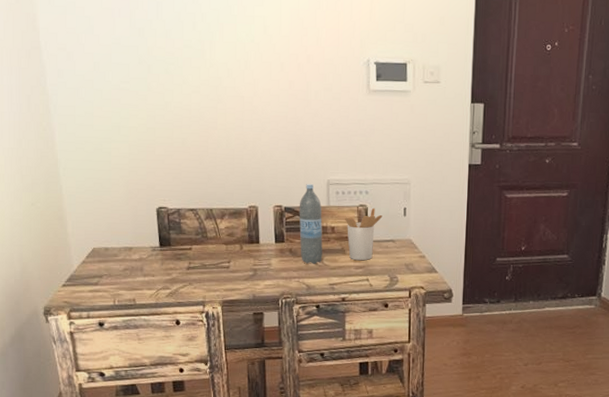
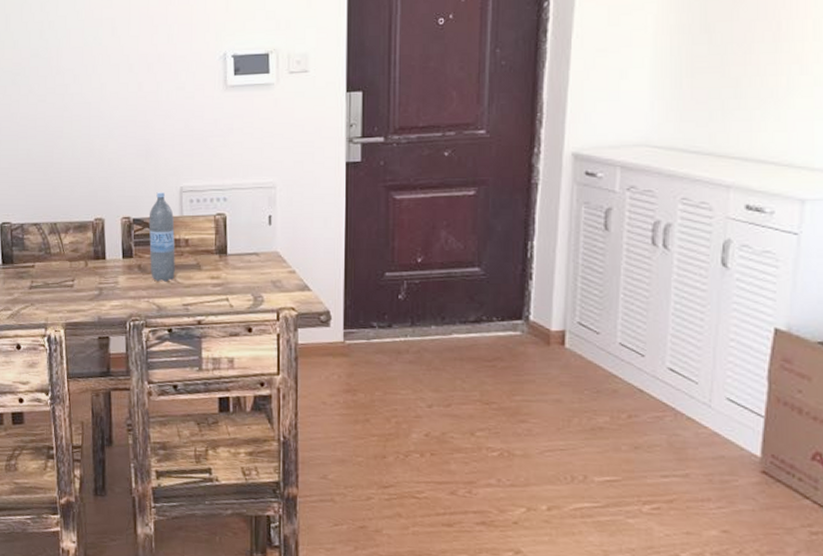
utensil holder: present [345,207,383,261] -> none [200,216,244,278]

